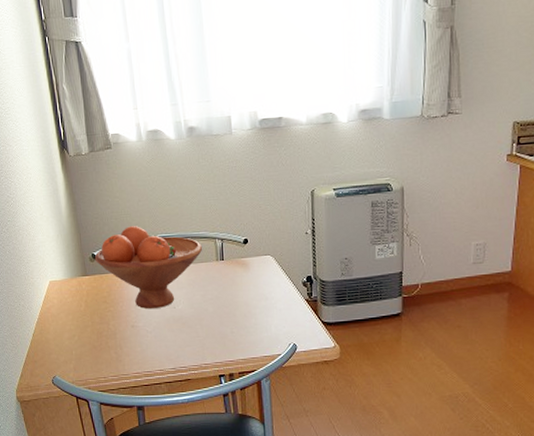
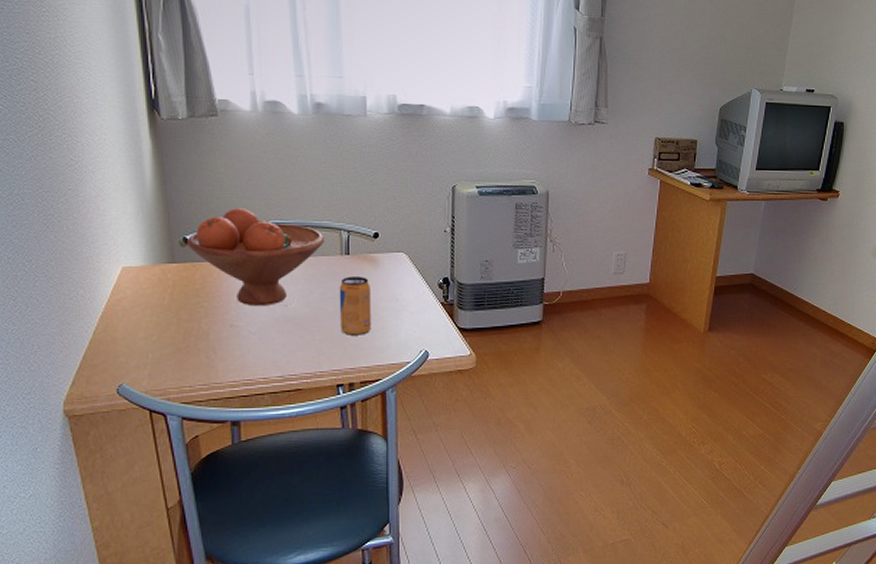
beverage can: none [216,279,246,332] -> present [339,277,372,335]

